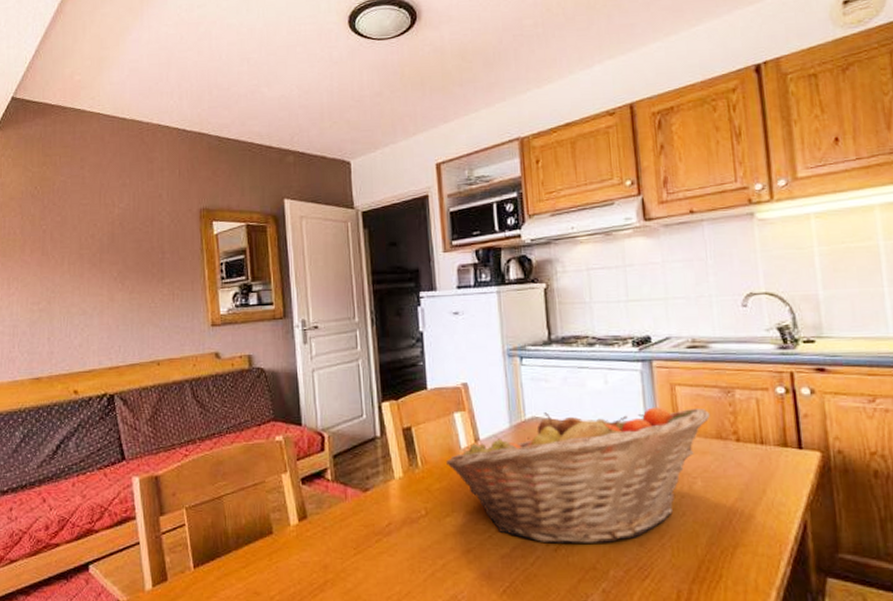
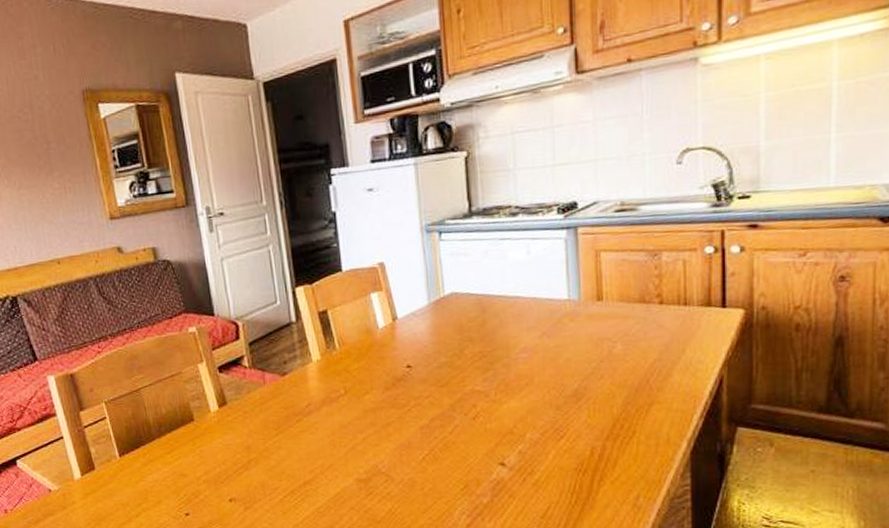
fruit basket: present [446,407,710,545] -> none [364,273,634,413]

